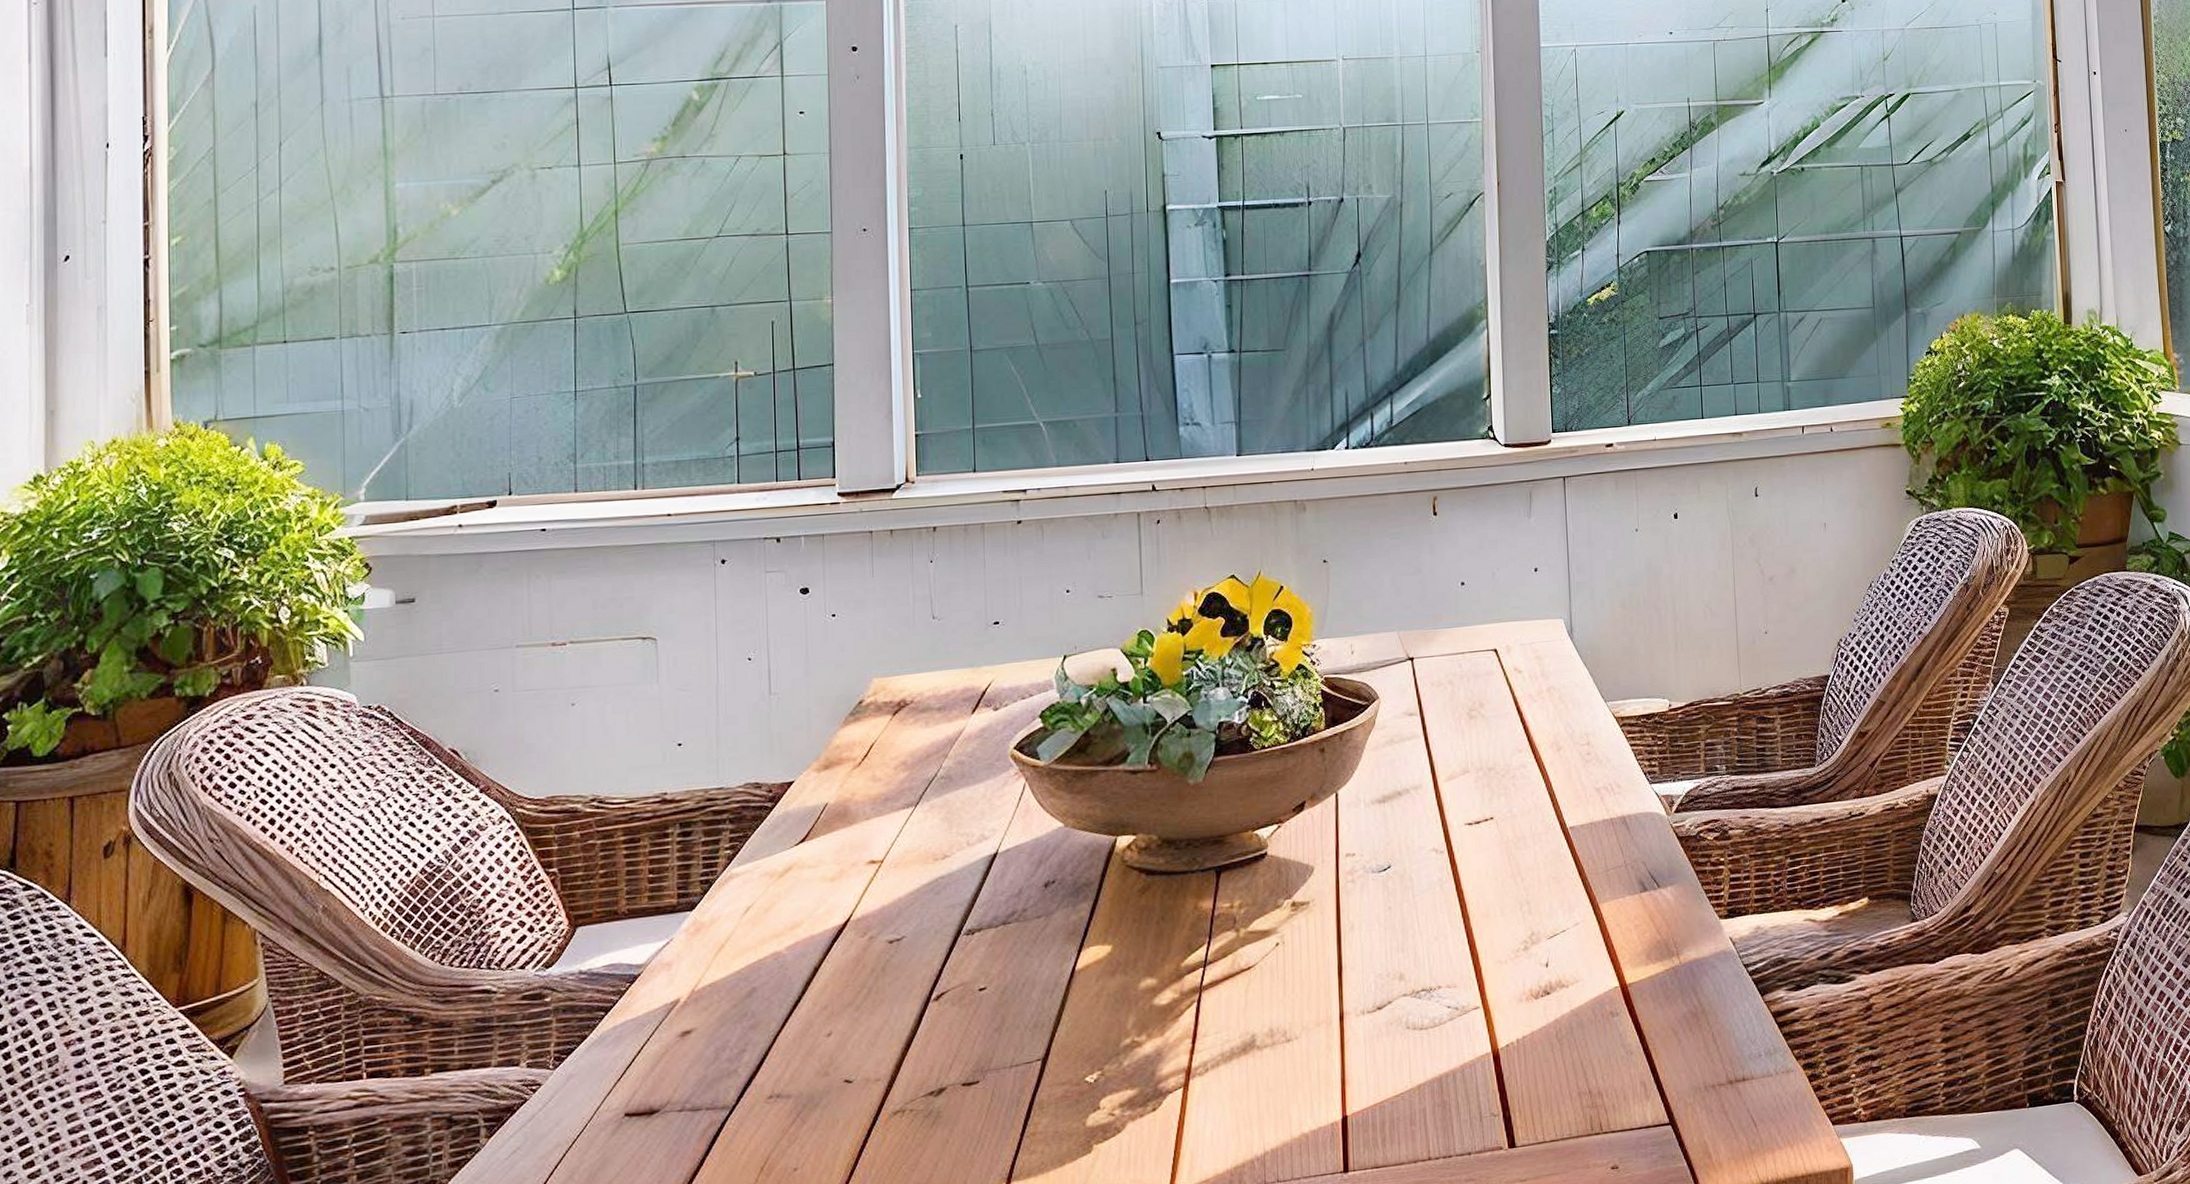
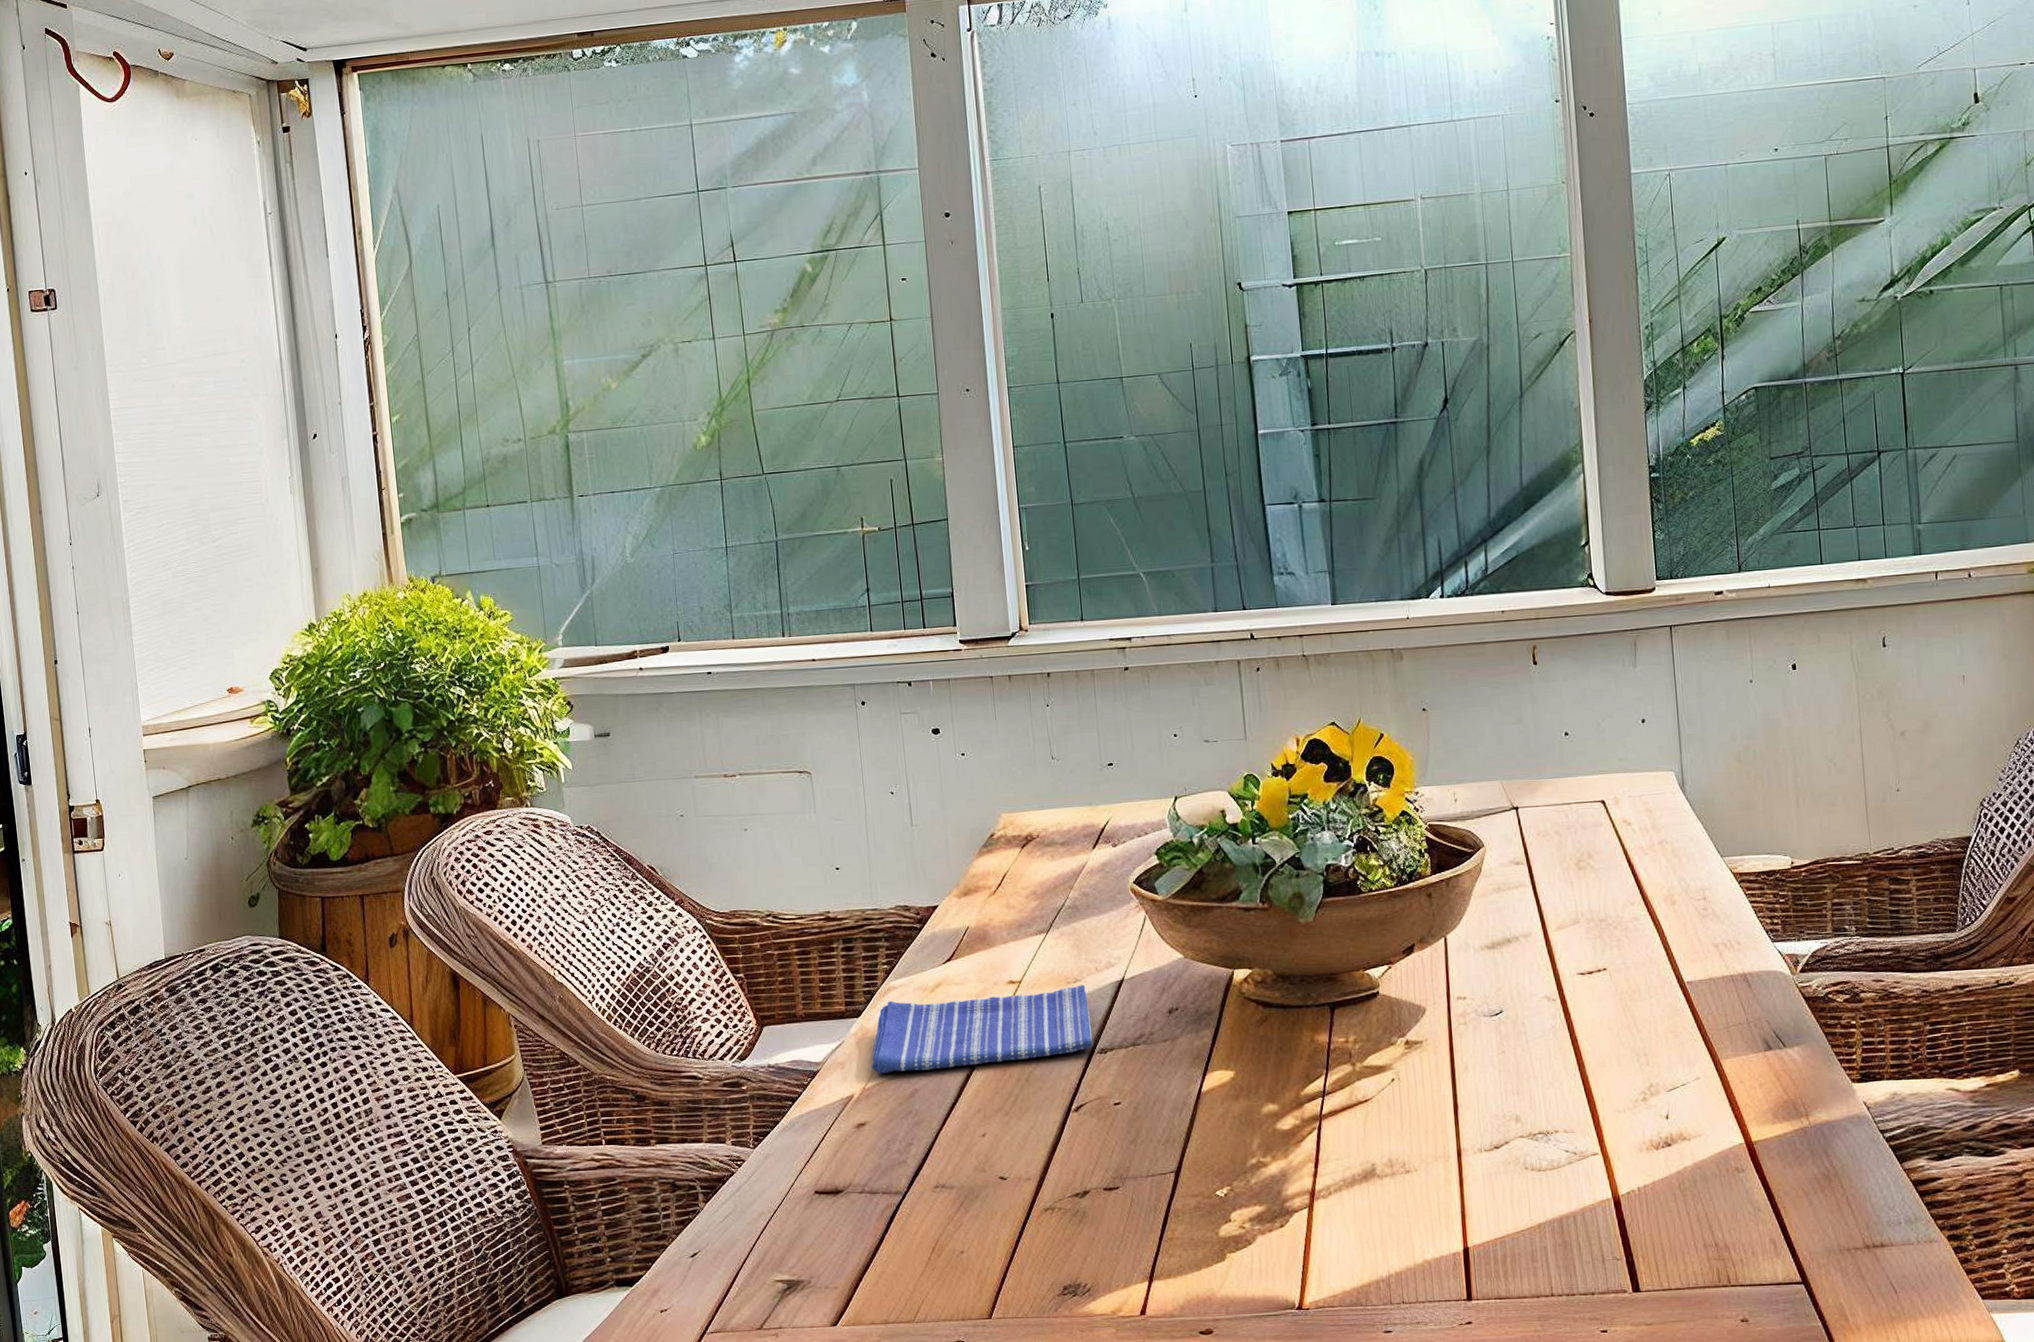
dish towel: none [704,861,960,973] -> present [871,985,1093,1074]

